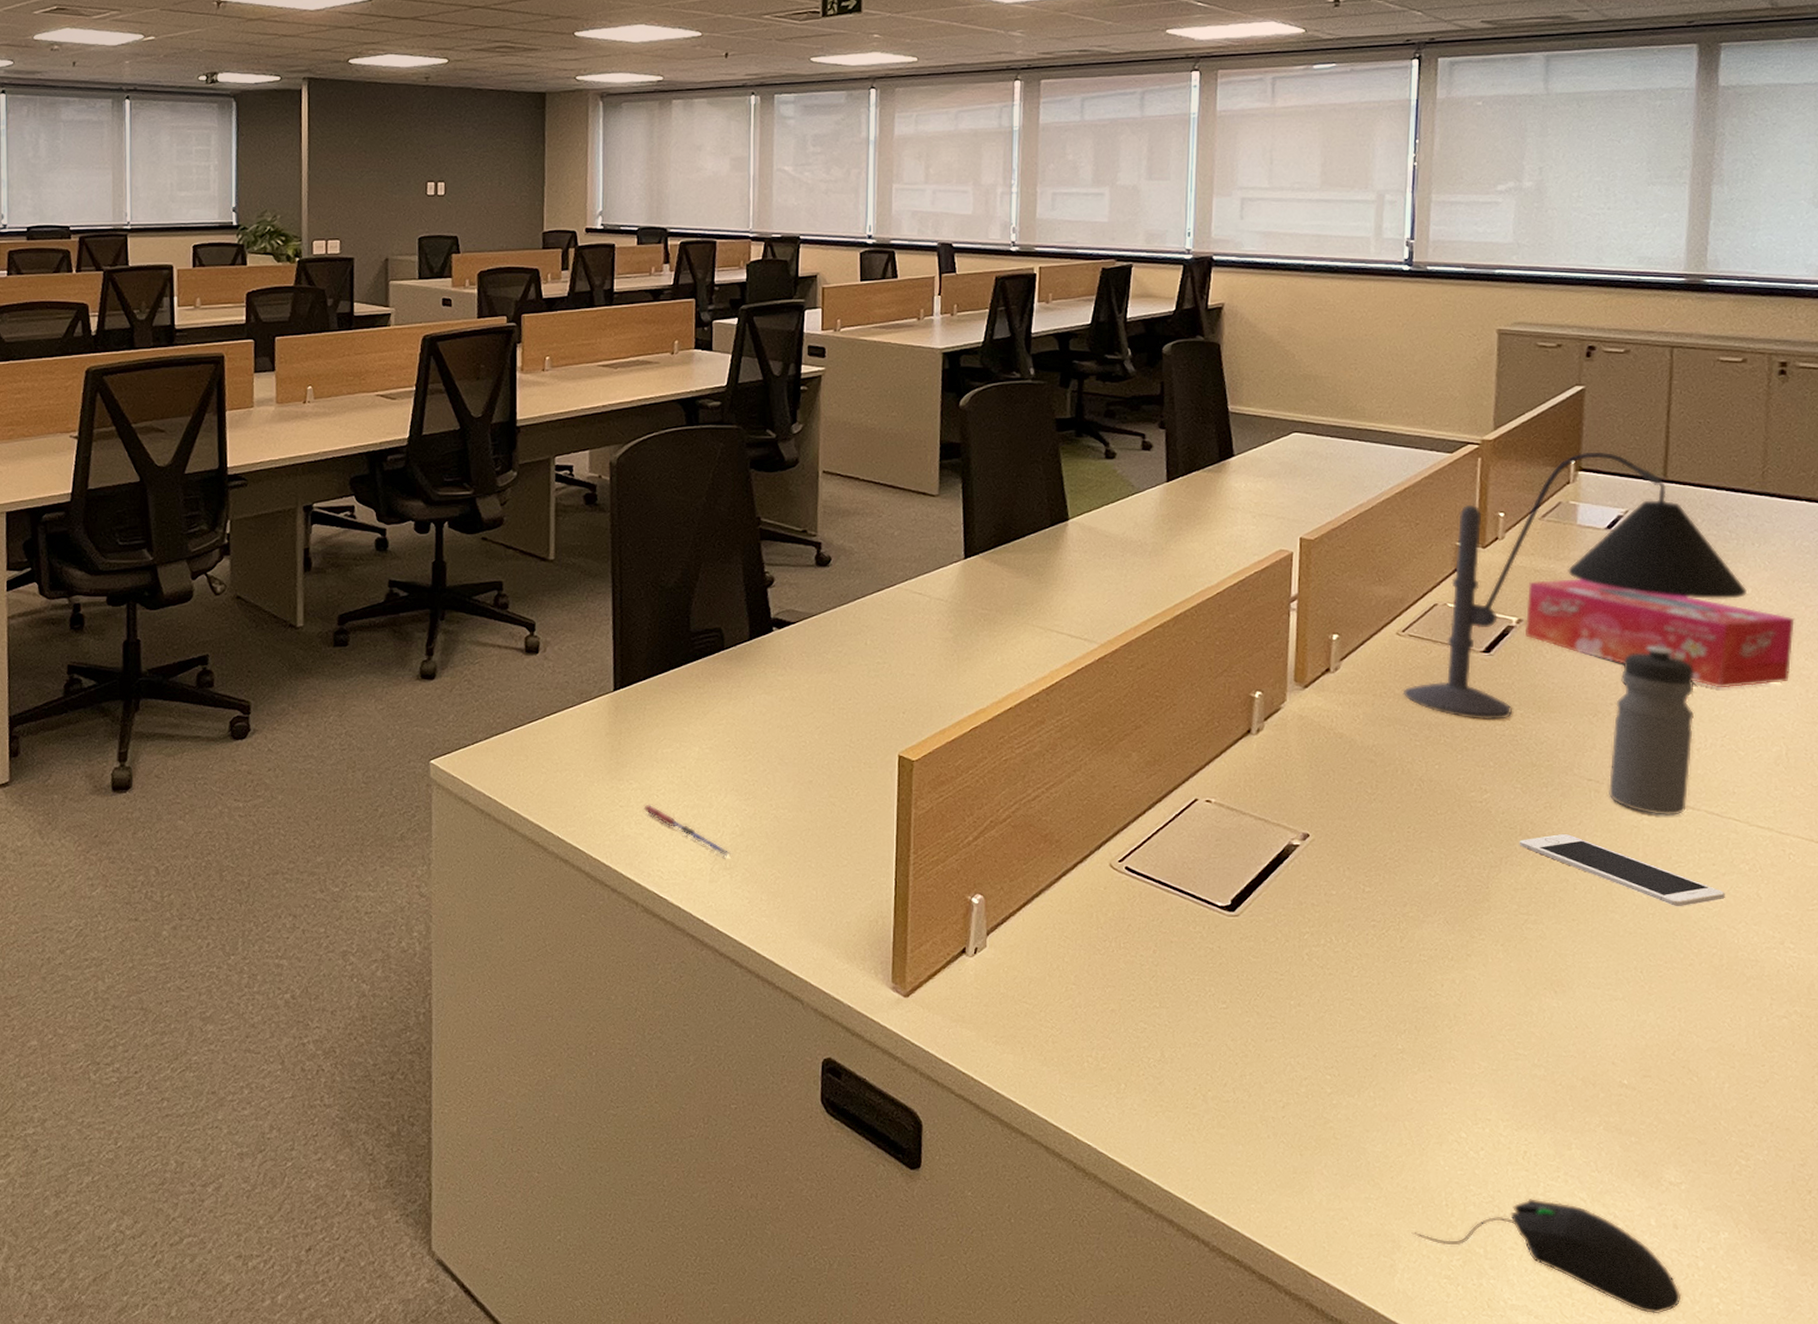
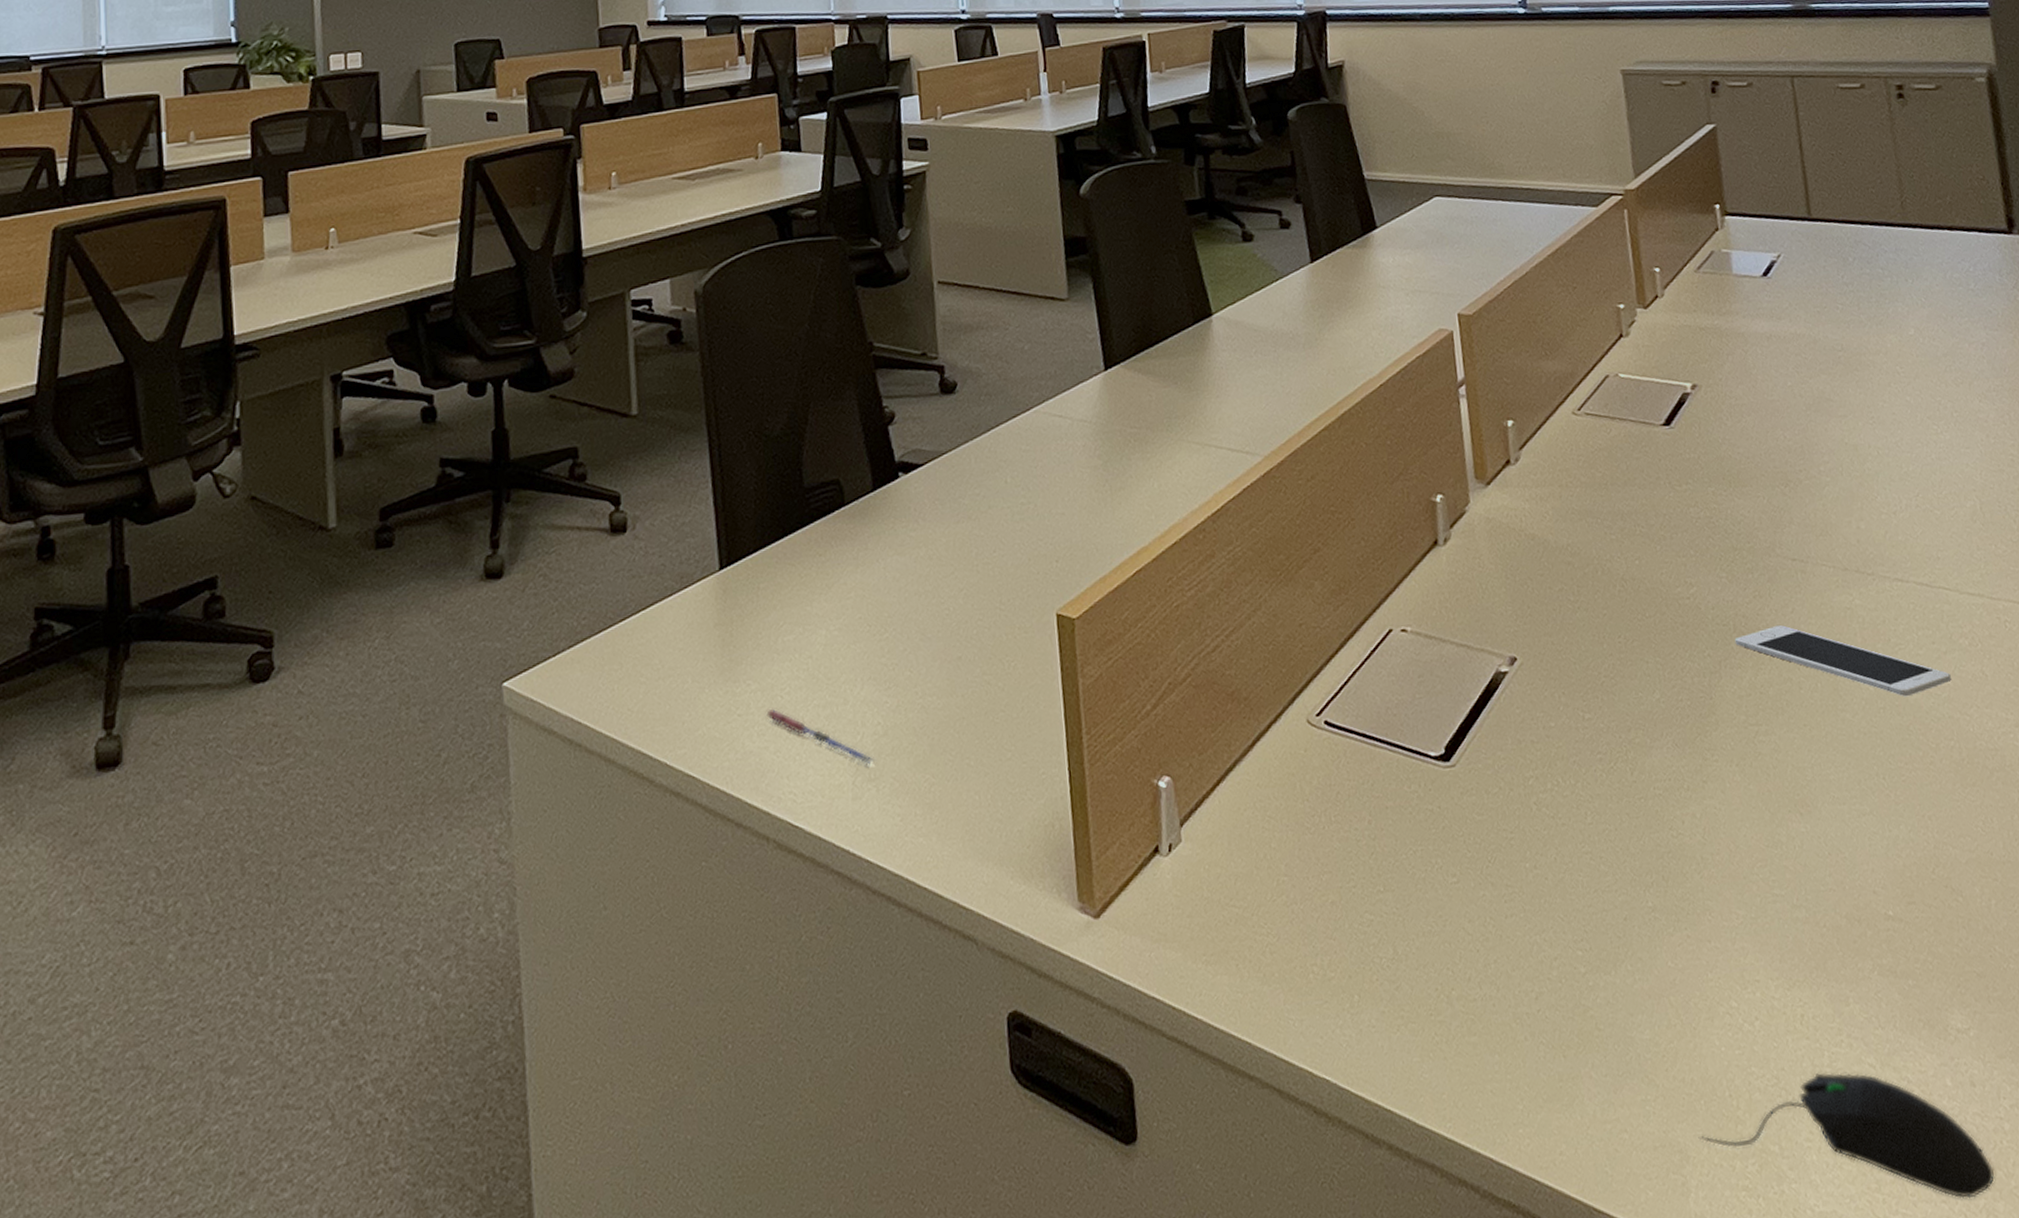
desk lamp: present [1402,451,1747,720] -> none [1589,193,1910,503]
tissue box: present [1525,579,1795,688] -> none [1696,333,1968,442]
water bottle: present [1609,646,1696,815] -> none [1803,401,1894,593]

